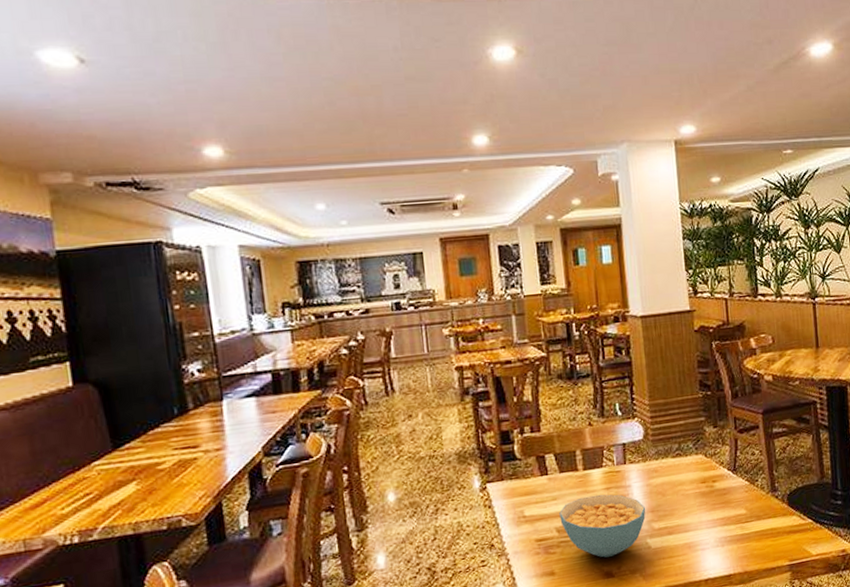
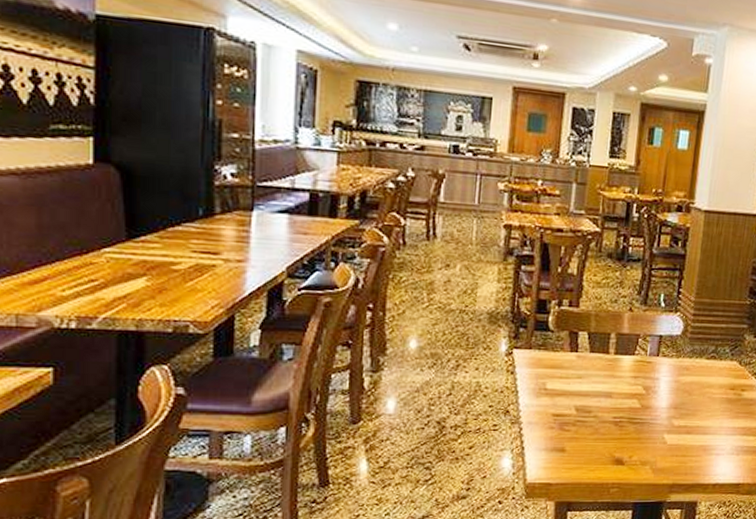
cereal bowl: present [559,494,646,558] -> none [581,381,670,444]

